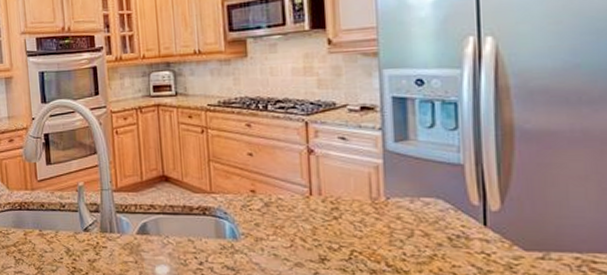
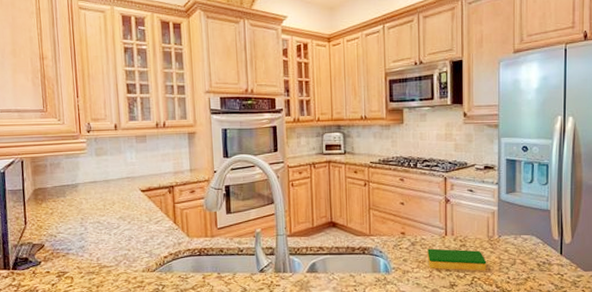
dish sponge: none [286,211,371,242] -> present [427,248,487,271]

